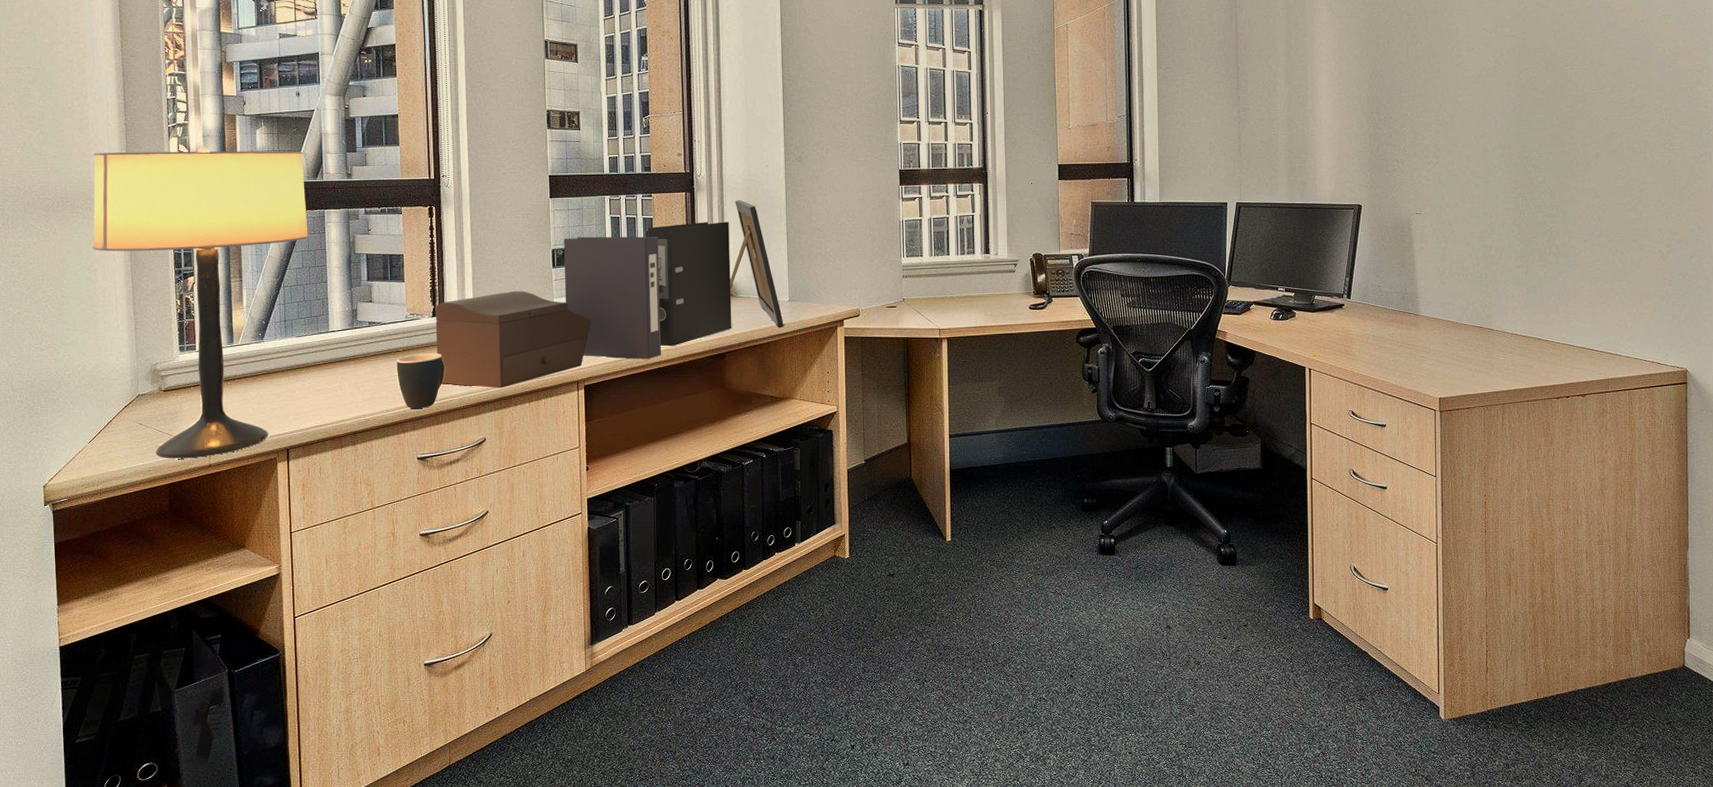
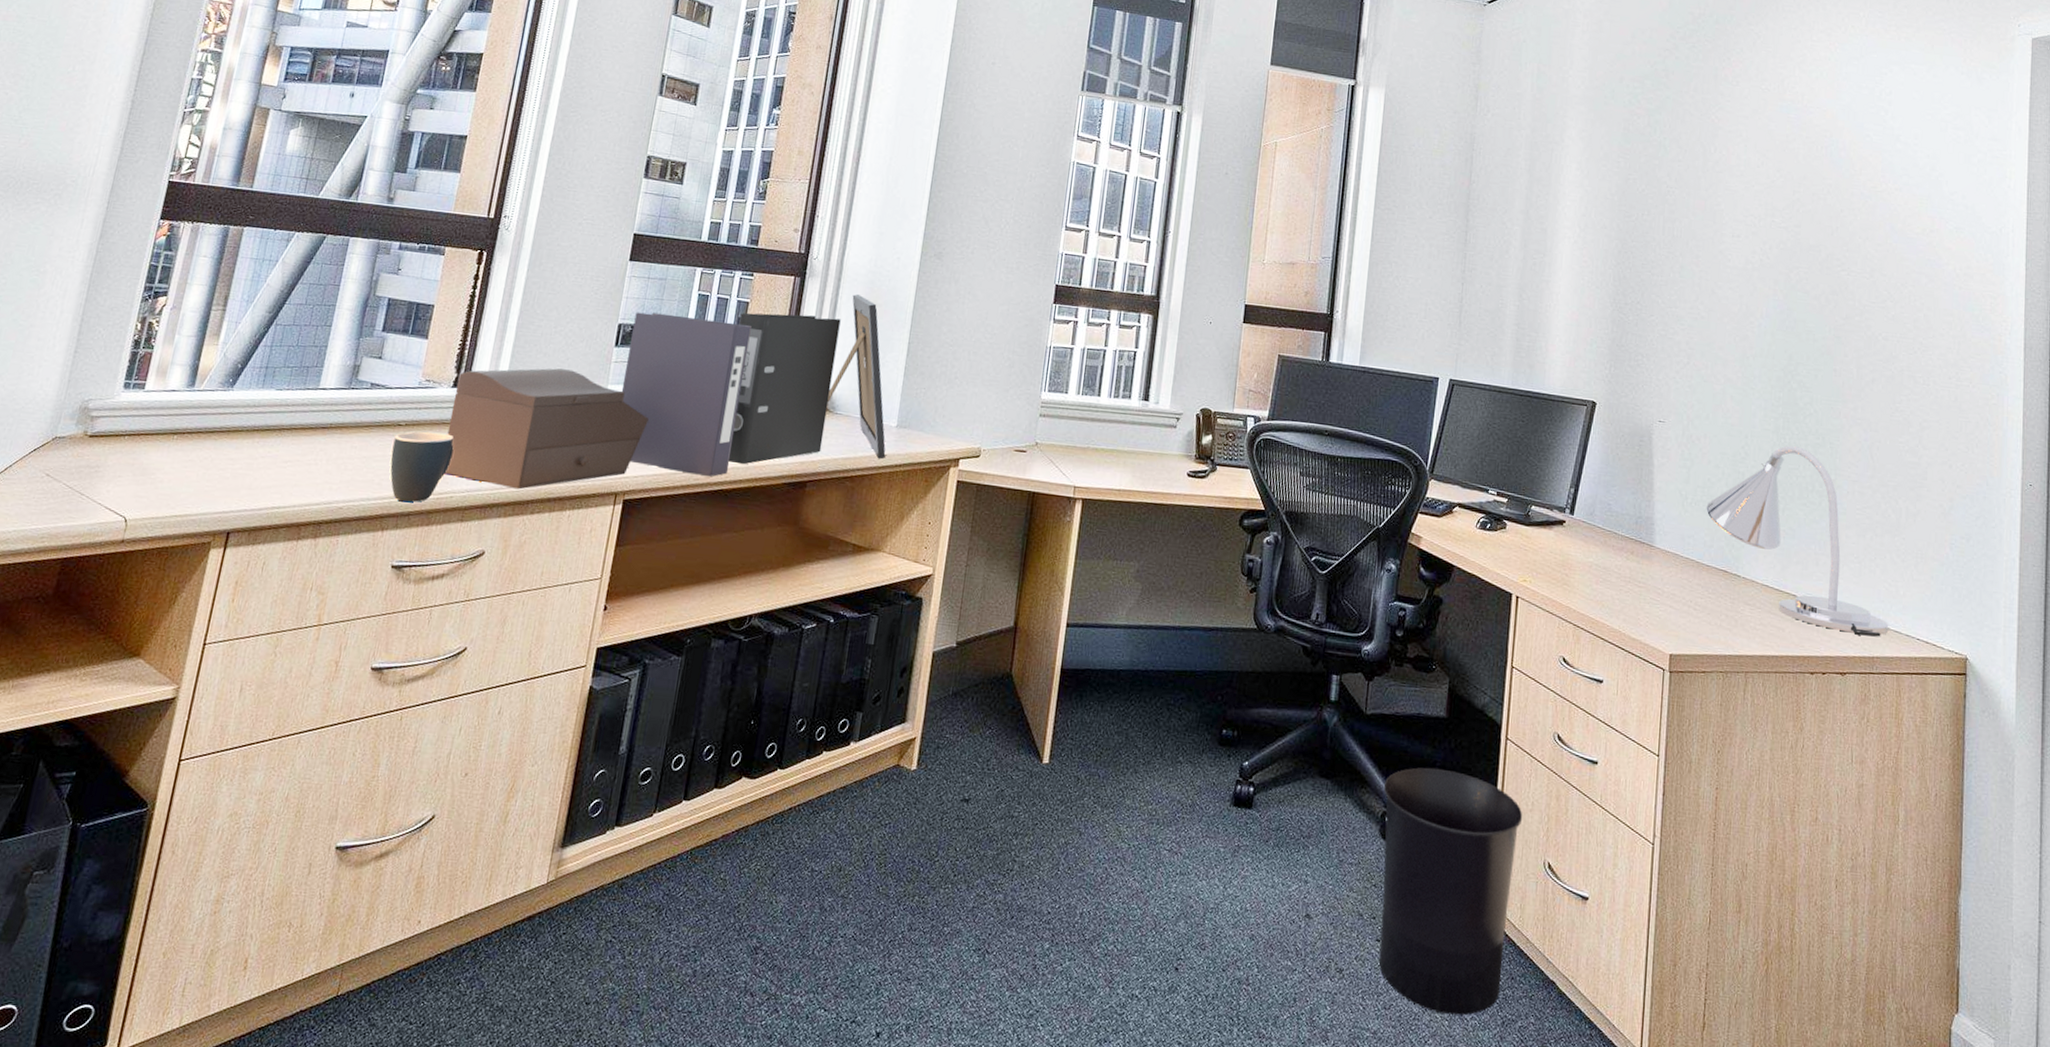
table lamp: present [92,145,310,459] -> none [49,130,341,529]
waste bin: none [1216,507,1330,684] -> present [1378,767,1523,1015]
table lamp: none [1461,219,1620,363] -> present [1706,445,1889,637]

